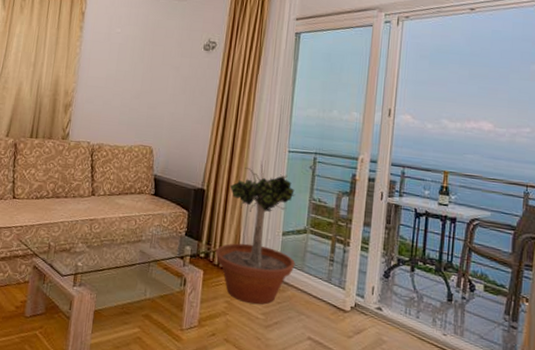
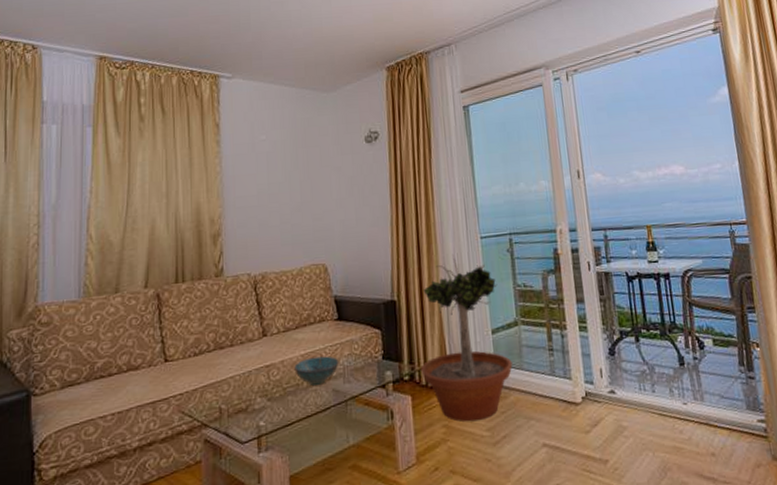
decorative bowl: none [111,220,149,244] -> present [293,356,339,385]

